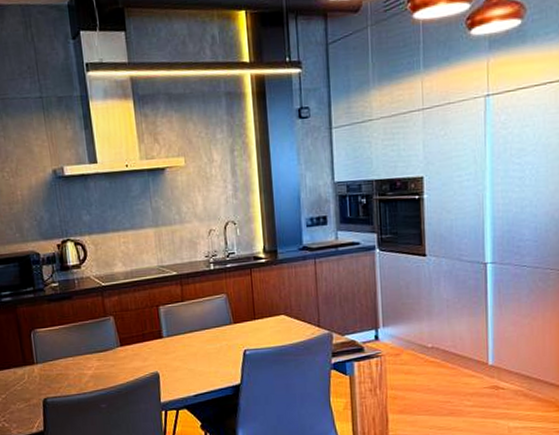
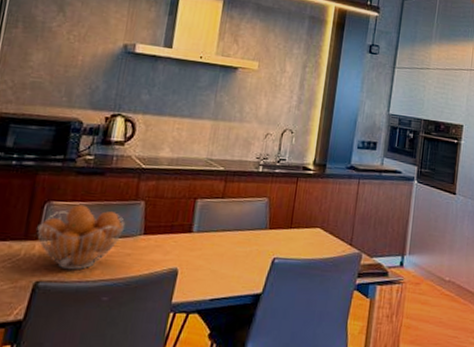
fruit basket: none [31,328,102,386] -> present [37,204,125,270]

